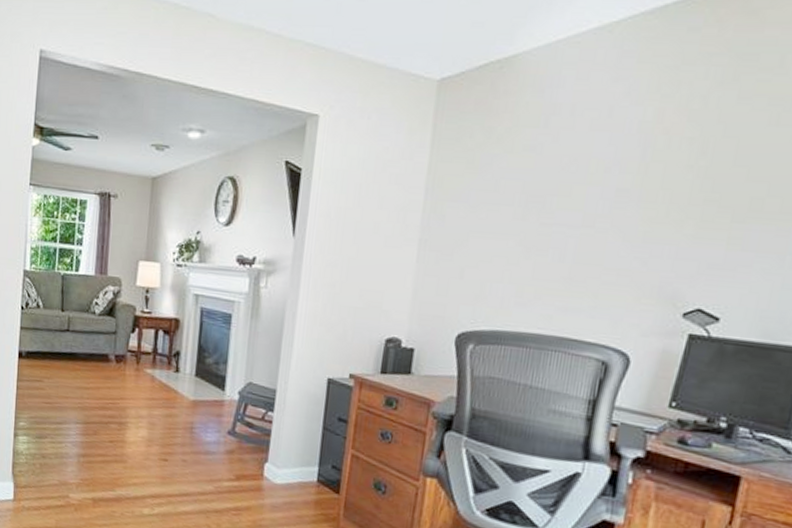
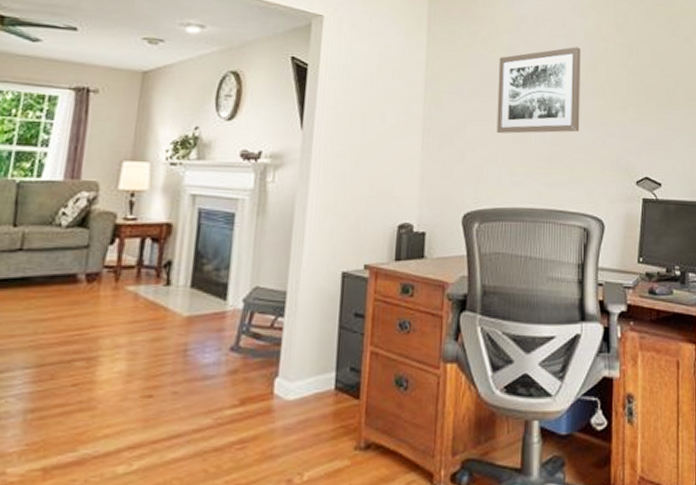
wall art: none [505,143,630,250] -> present [496,47,581,134]

